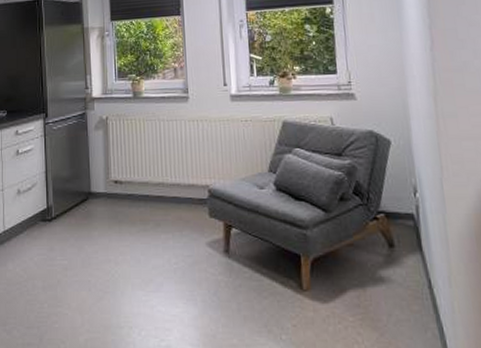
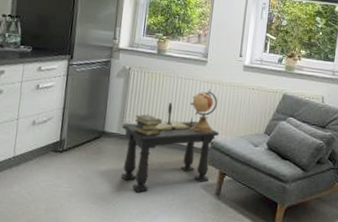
side table: none [108,128,216,258] -> present [121,89,219,192]

